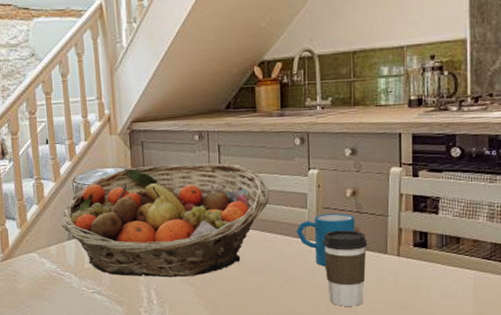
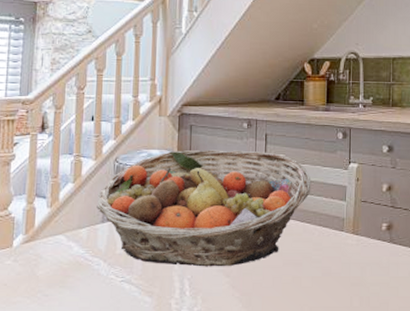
mug: present [296,213,356,267] -> none [335,207,390,260]
coffee cup: present [322,230,368,306] -> none [359,224,401,301]

